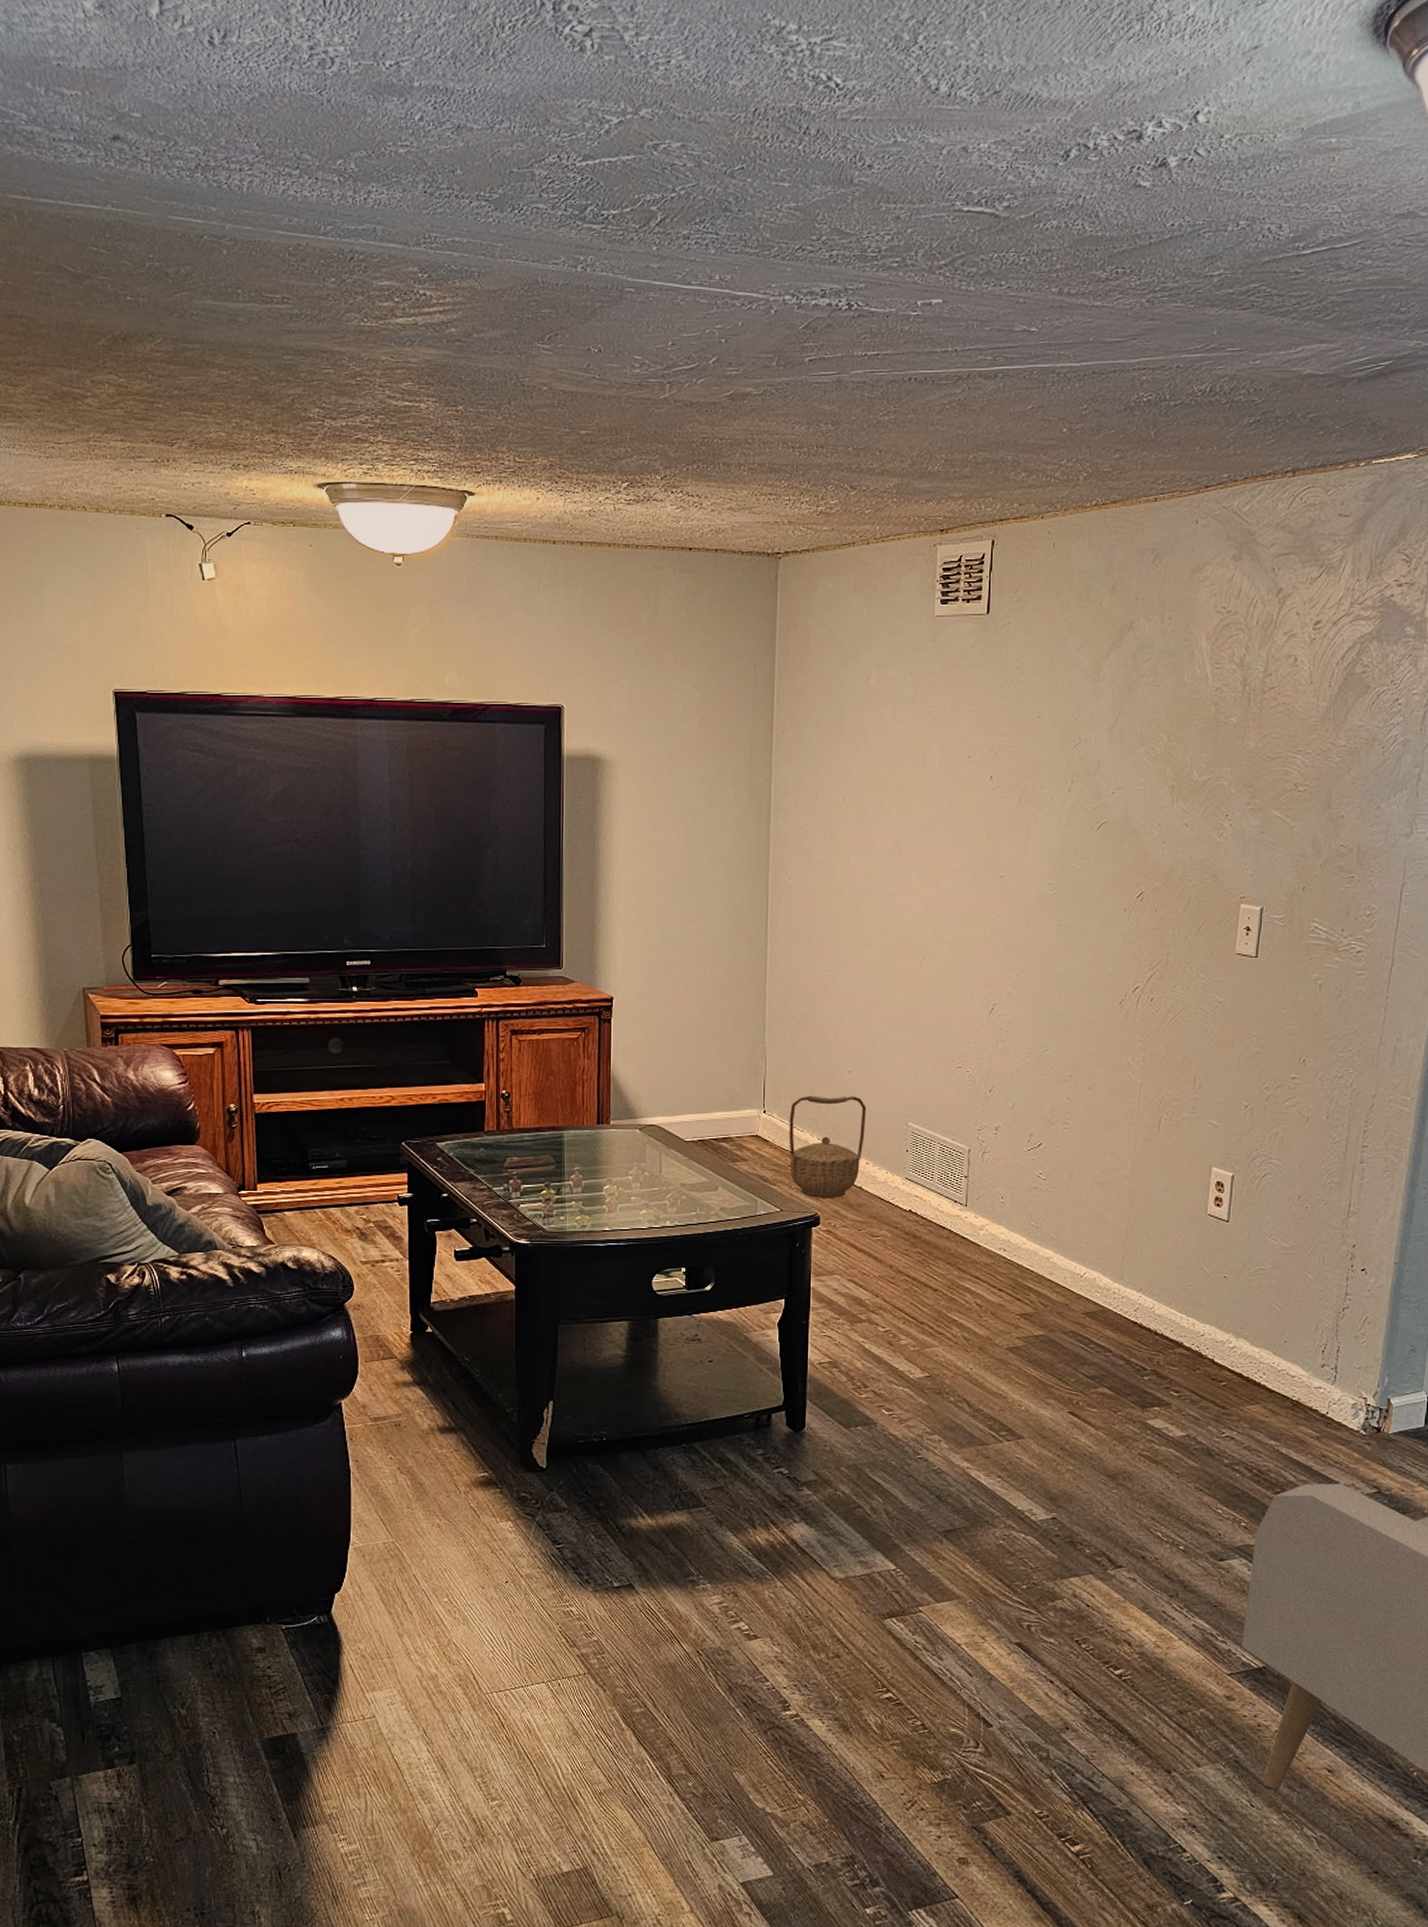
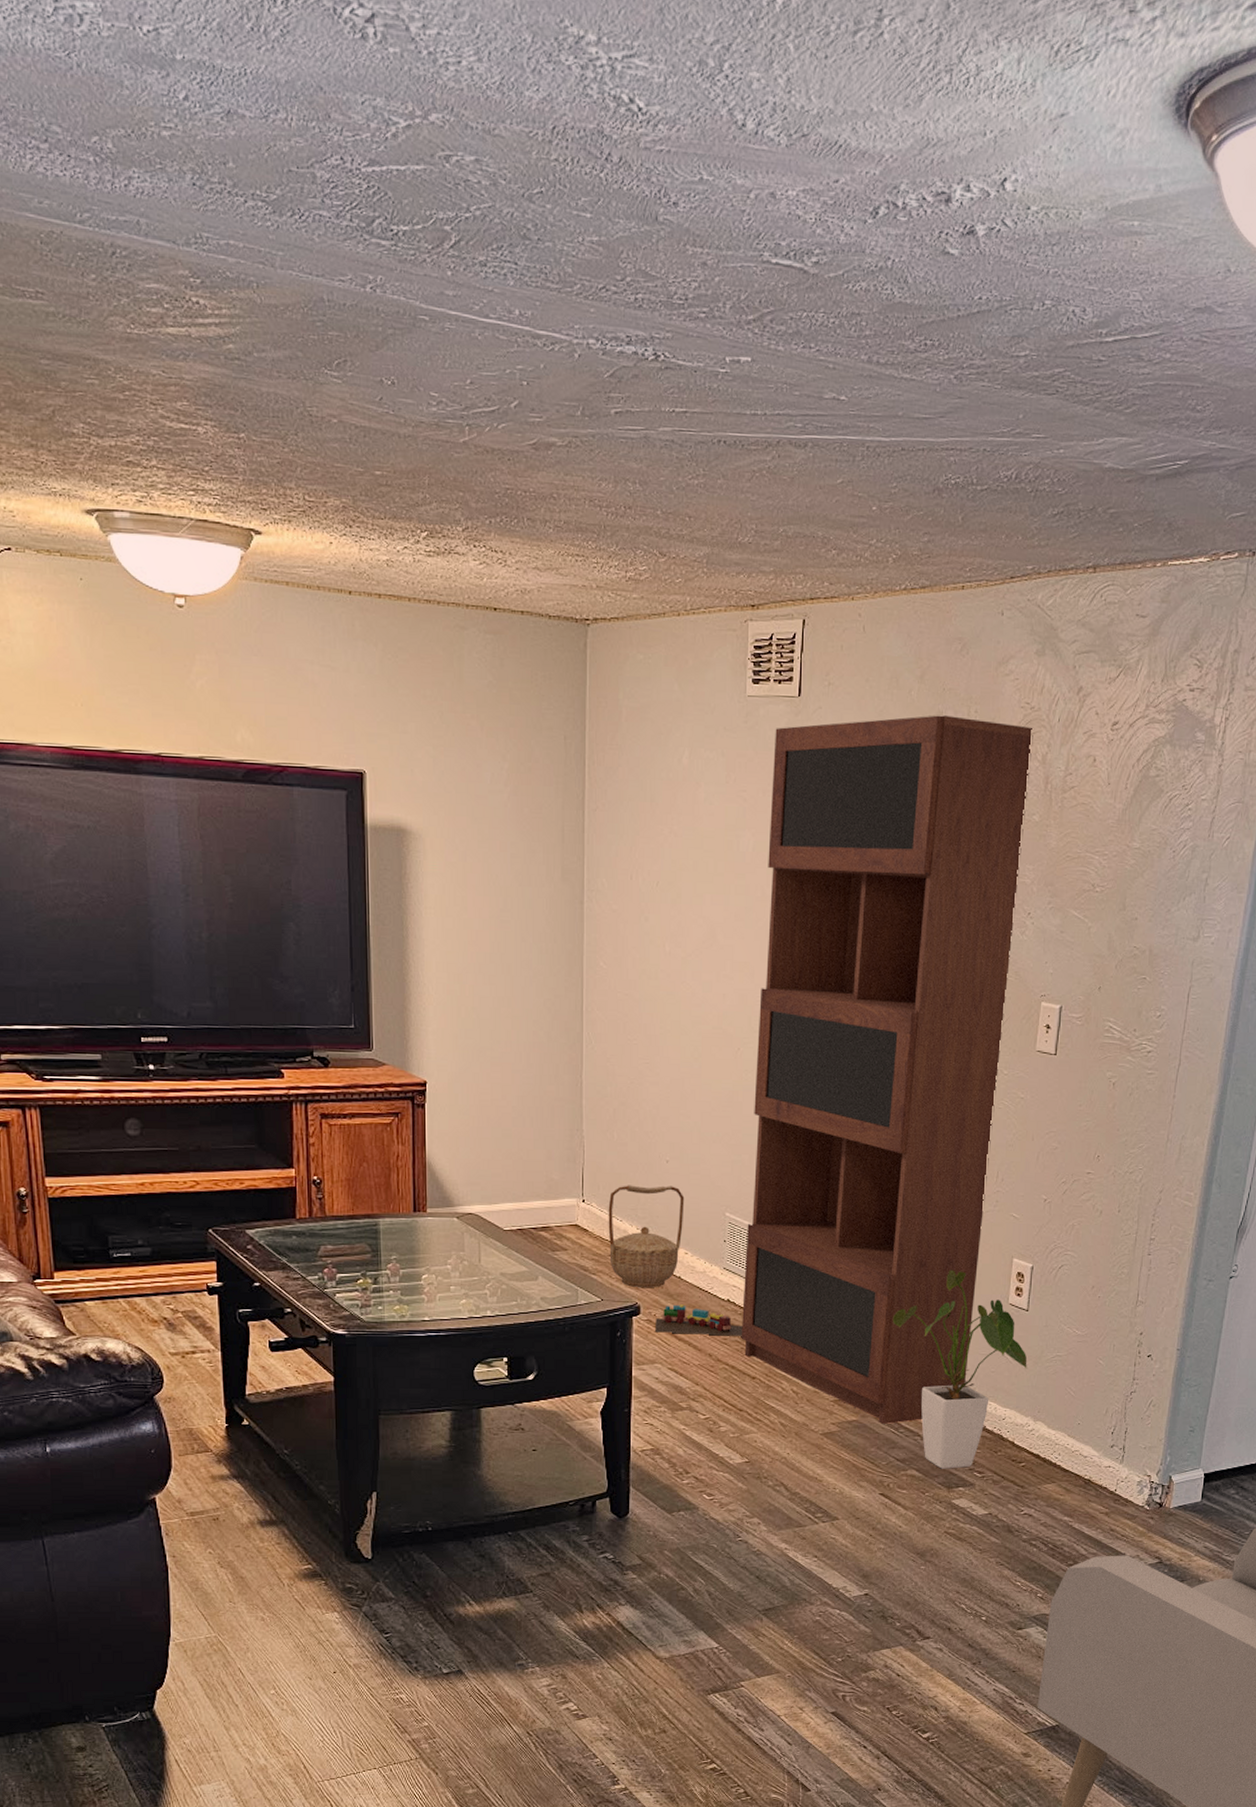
toy train: none [835,1215,925,1247] -> present [655,1304,743,1336]
bookcase: none [922,624,1230,1339] -> present [741,715,1033,1424]
house plant: none [1083,1179,1228,1387] -> present [893,1269,1028,1469]

